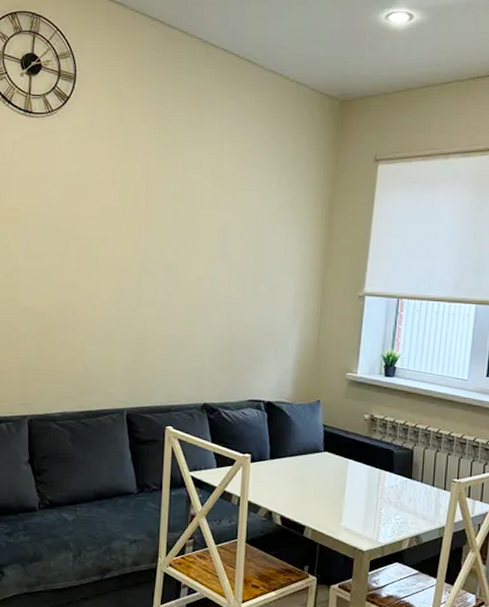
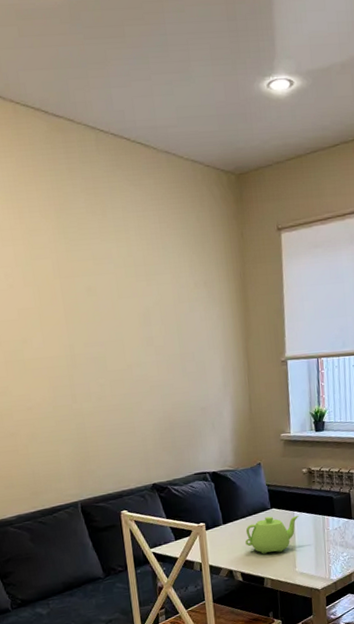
teapot: none [291,459,353,501] -> present [245,516,299,554]

